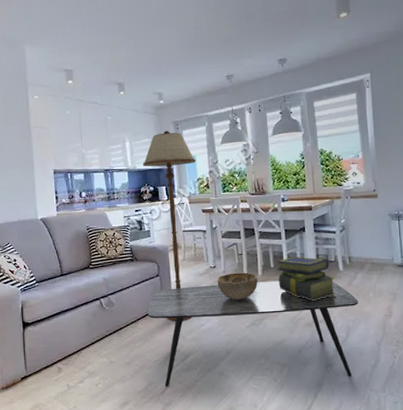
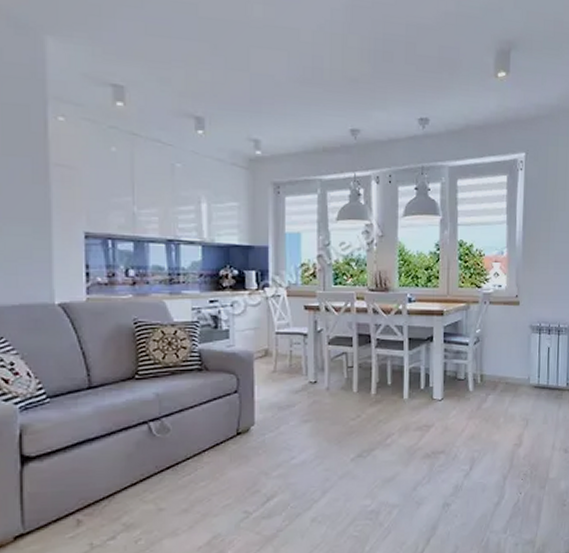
floor lamp: present [143,130,196,322] -> none [225,193,300,453]
coffee table: present [147,280,359,387] -> none [218,401,487,540]
decorative bowl: present [217,272,259,300] -> none [317,390,371,426]
stack of books: present [276,256,337,302] -> none [394,372,464,428]

